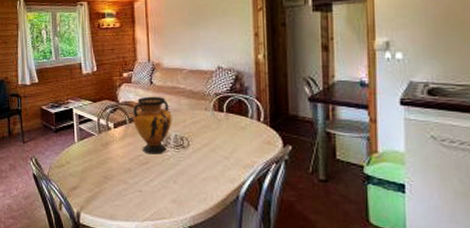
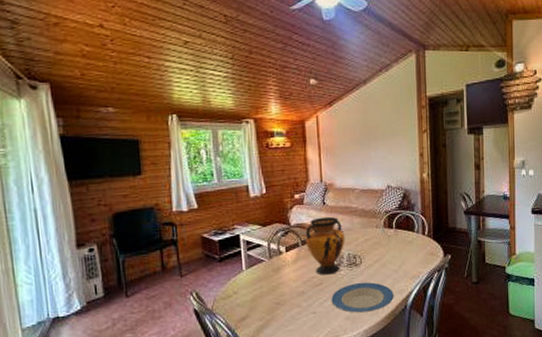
plate: none [157,165,224,199] -> present [331,282,394,313]

